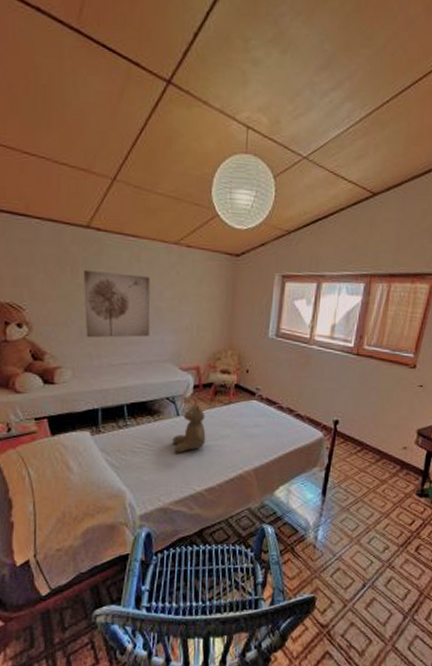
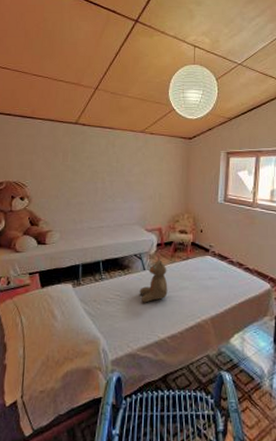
wall art: present [84,269,151,338] -> none [71,154,122,207]

